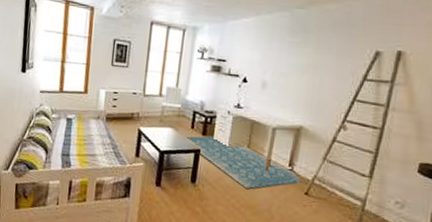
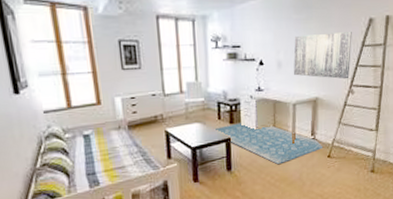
wall art: none [279,58,353,113] -> present [293,32,352,79]

